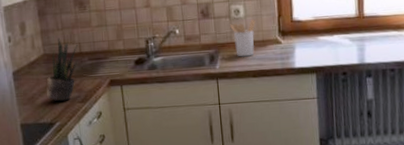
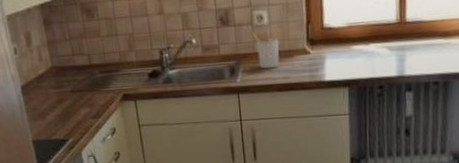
potted plant: present [46,37,78,101] -> none [57,49,89,117]

